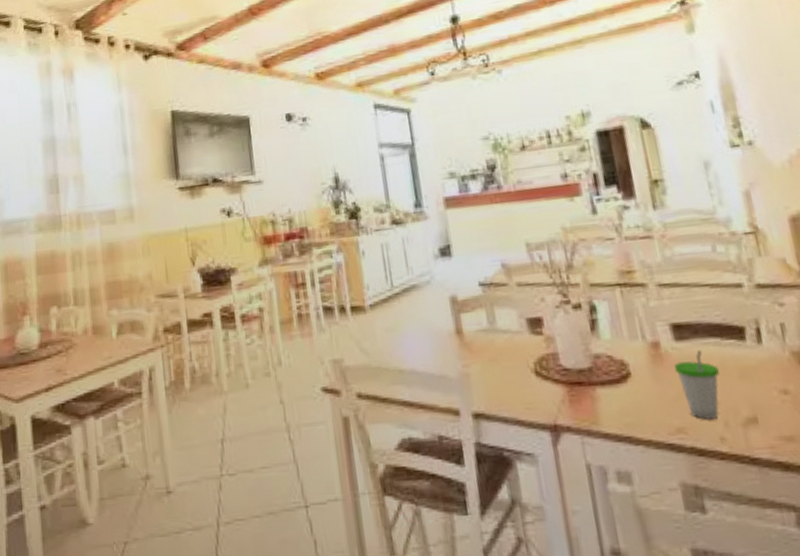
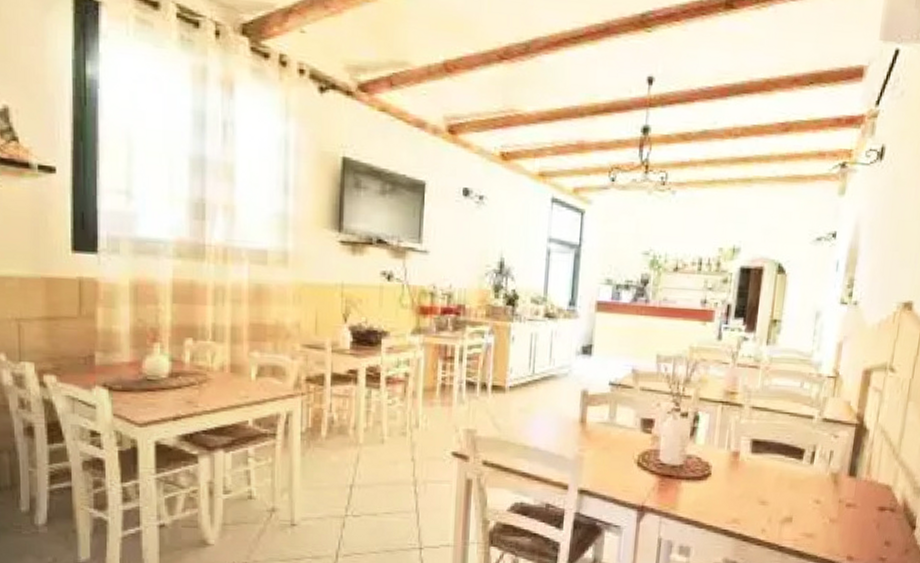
cup: present [675,349,719,420] -> none [745,462,776,515]

